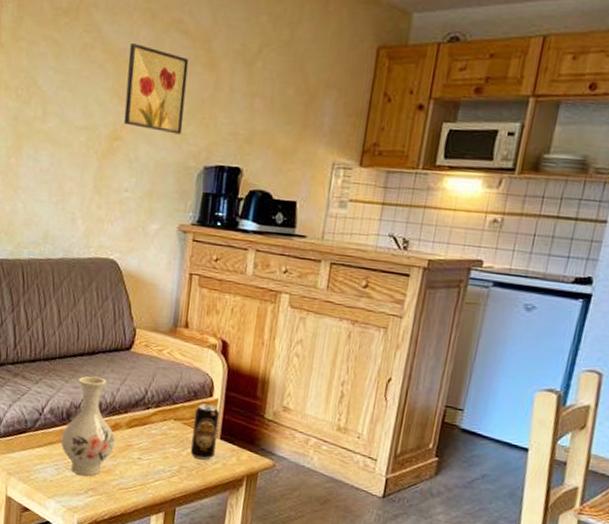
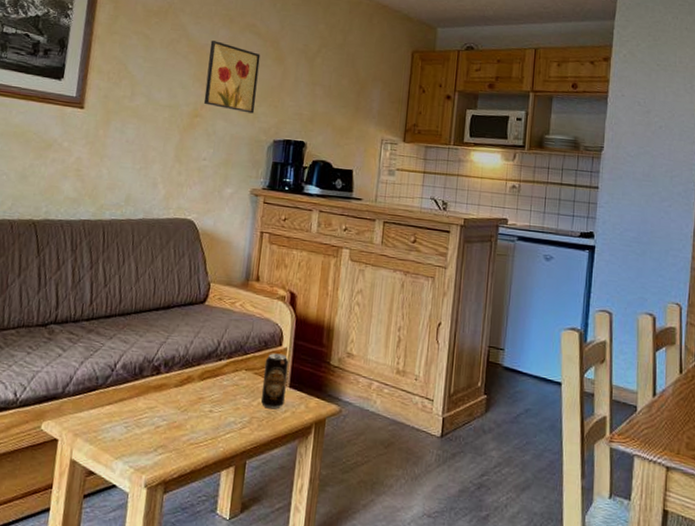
vase: present [60,376,115,476] -> none [132,330,188,433]

